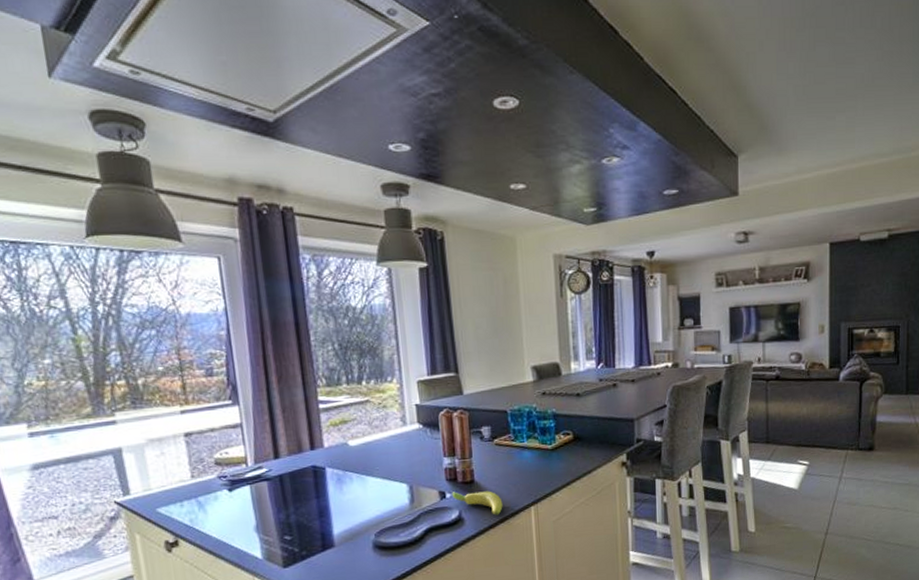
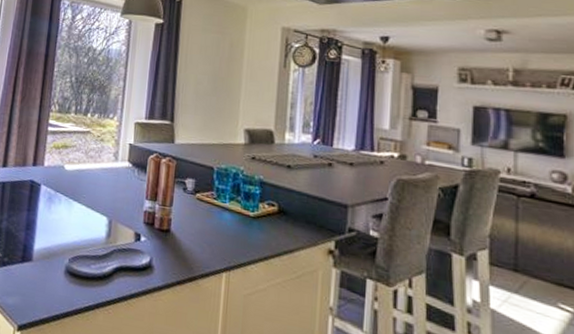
banana: present [452,491,503,515] -> none [146,236,195,273]

